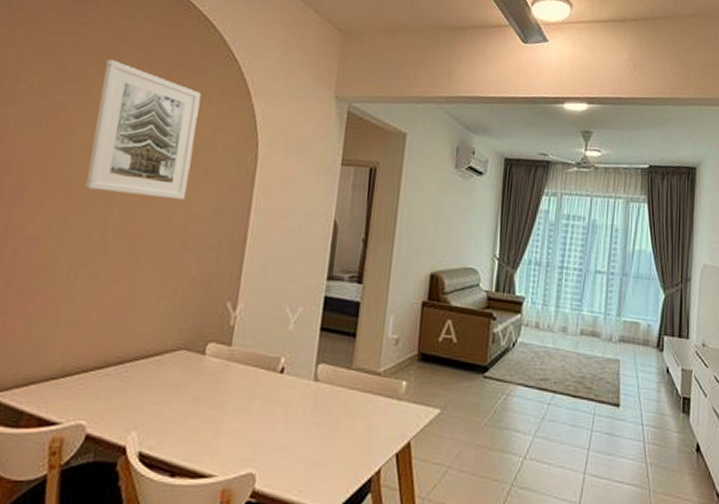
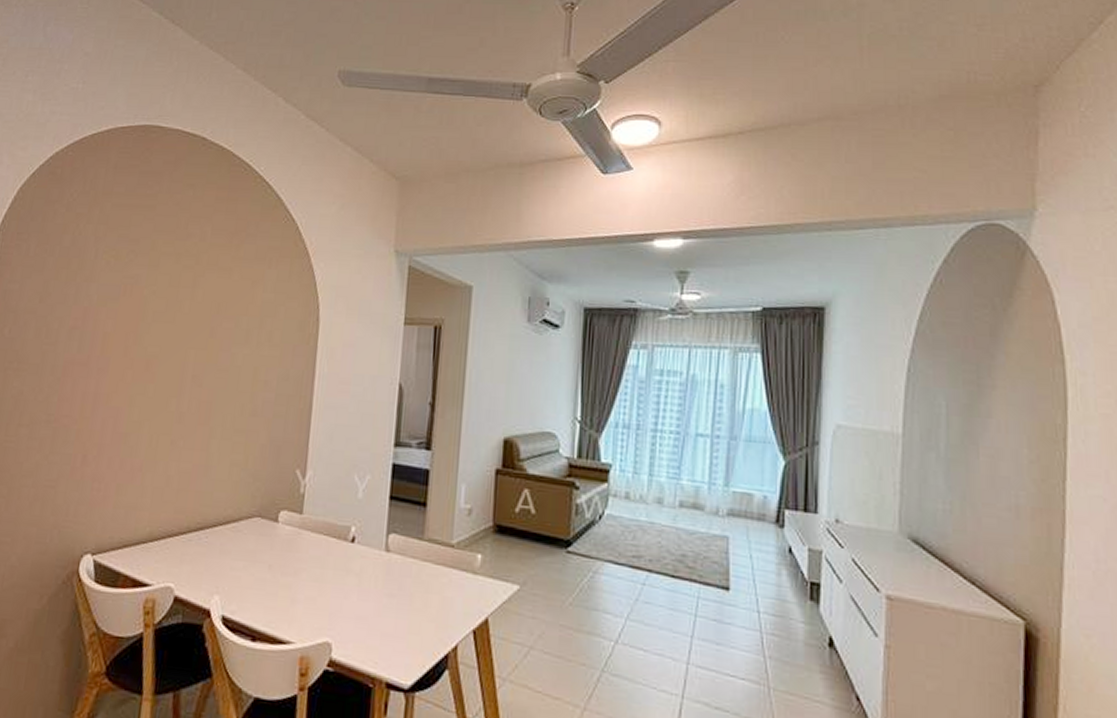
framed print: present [84,59,202,201] -> none [160,229,262,368]

